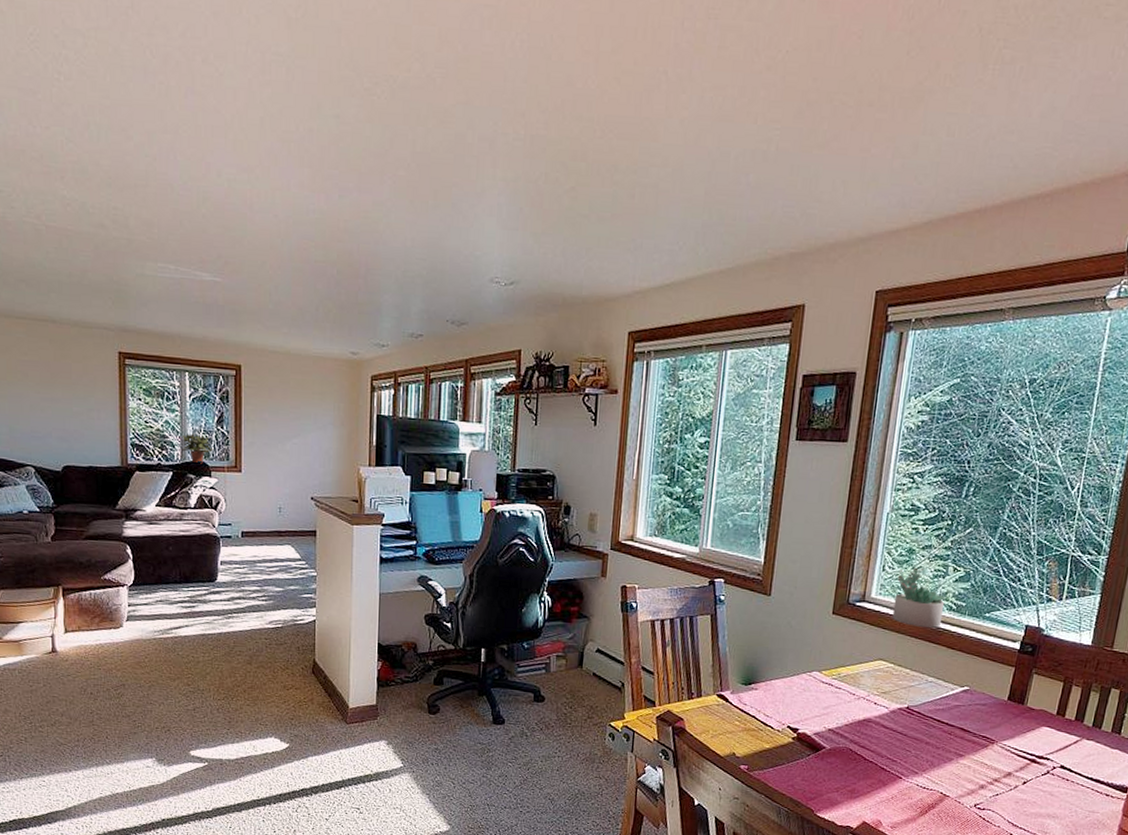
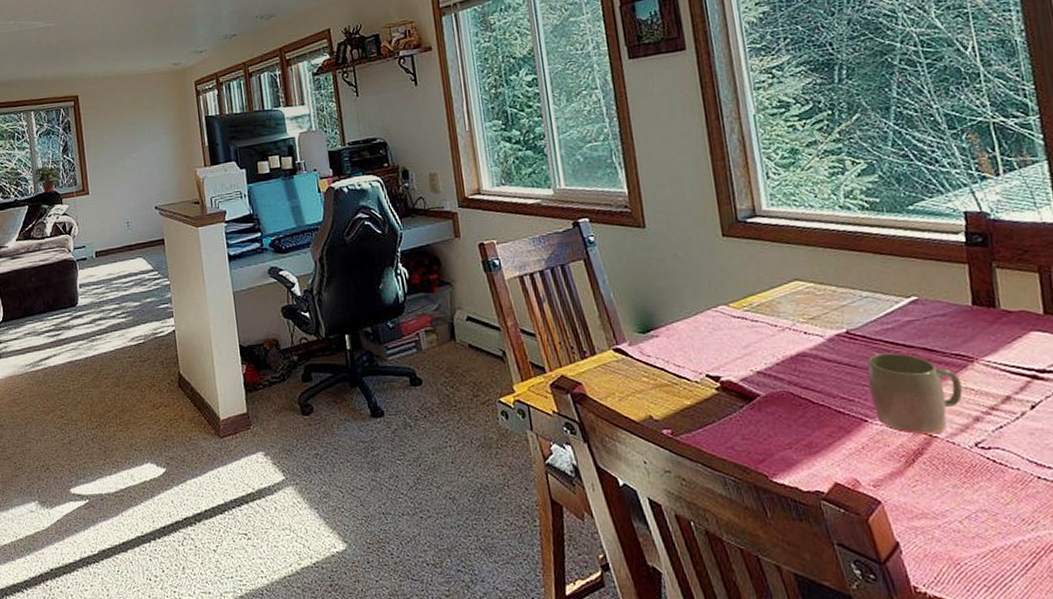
succulent plant: present [892,567,947,628] -> none [786,168,857,235]
mug: none [909,727,980,794] -> present [867,352,963,435]

